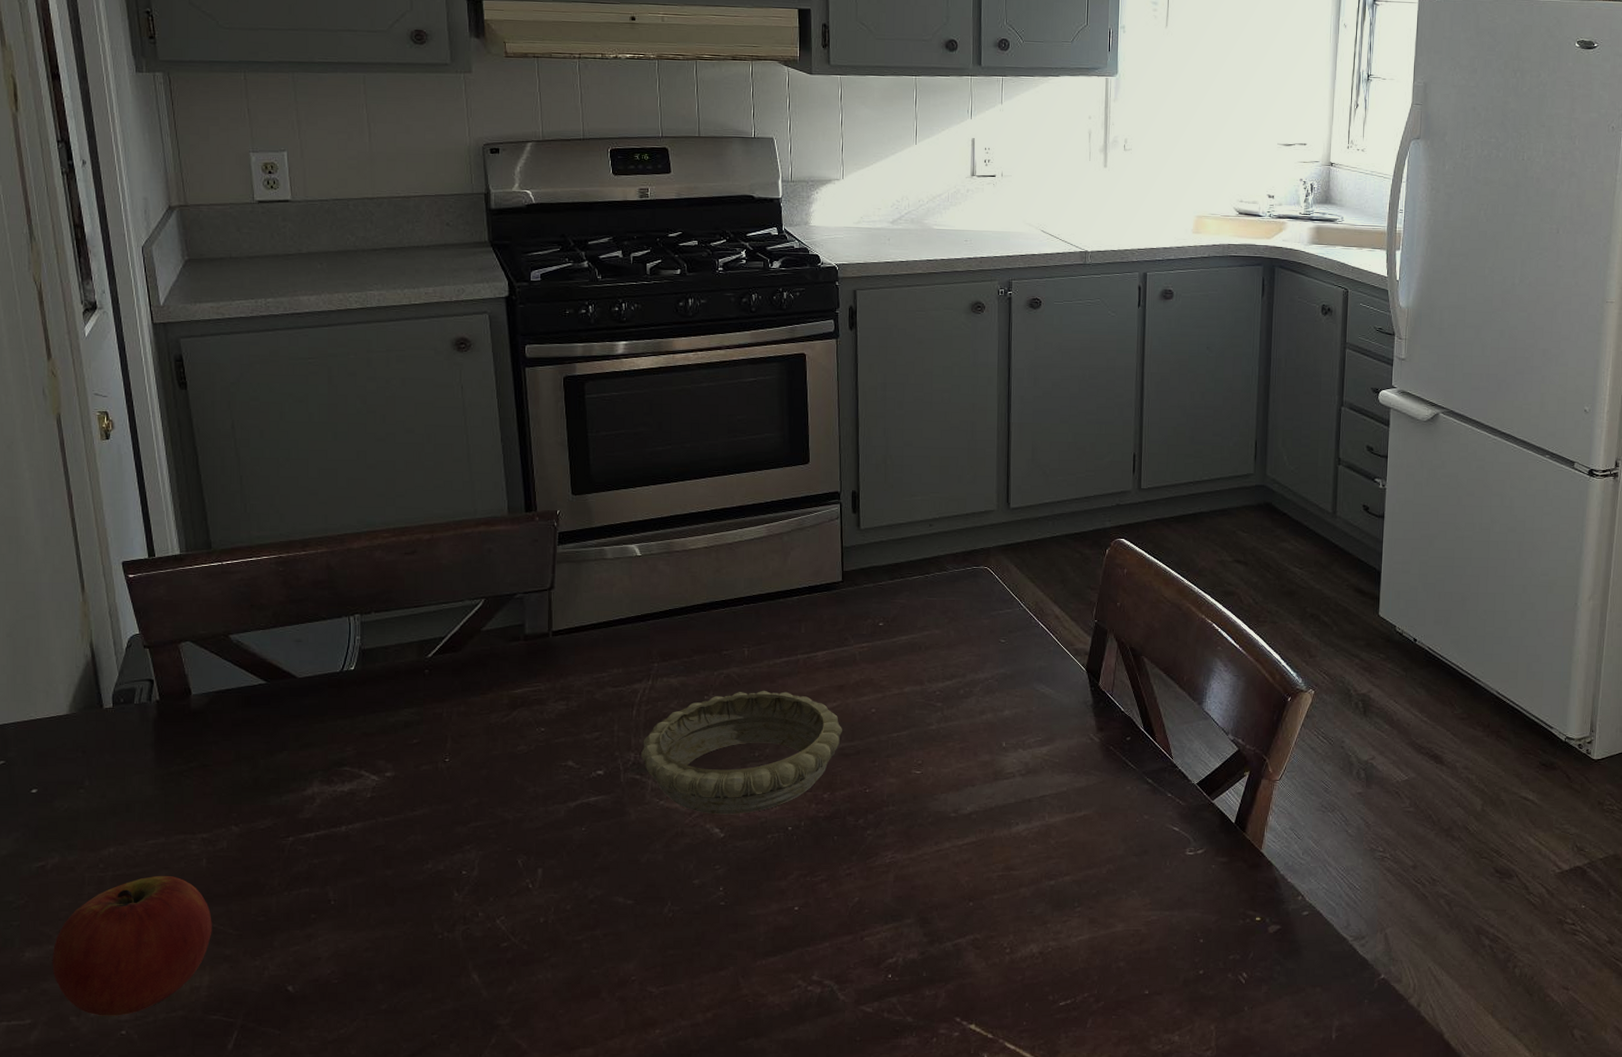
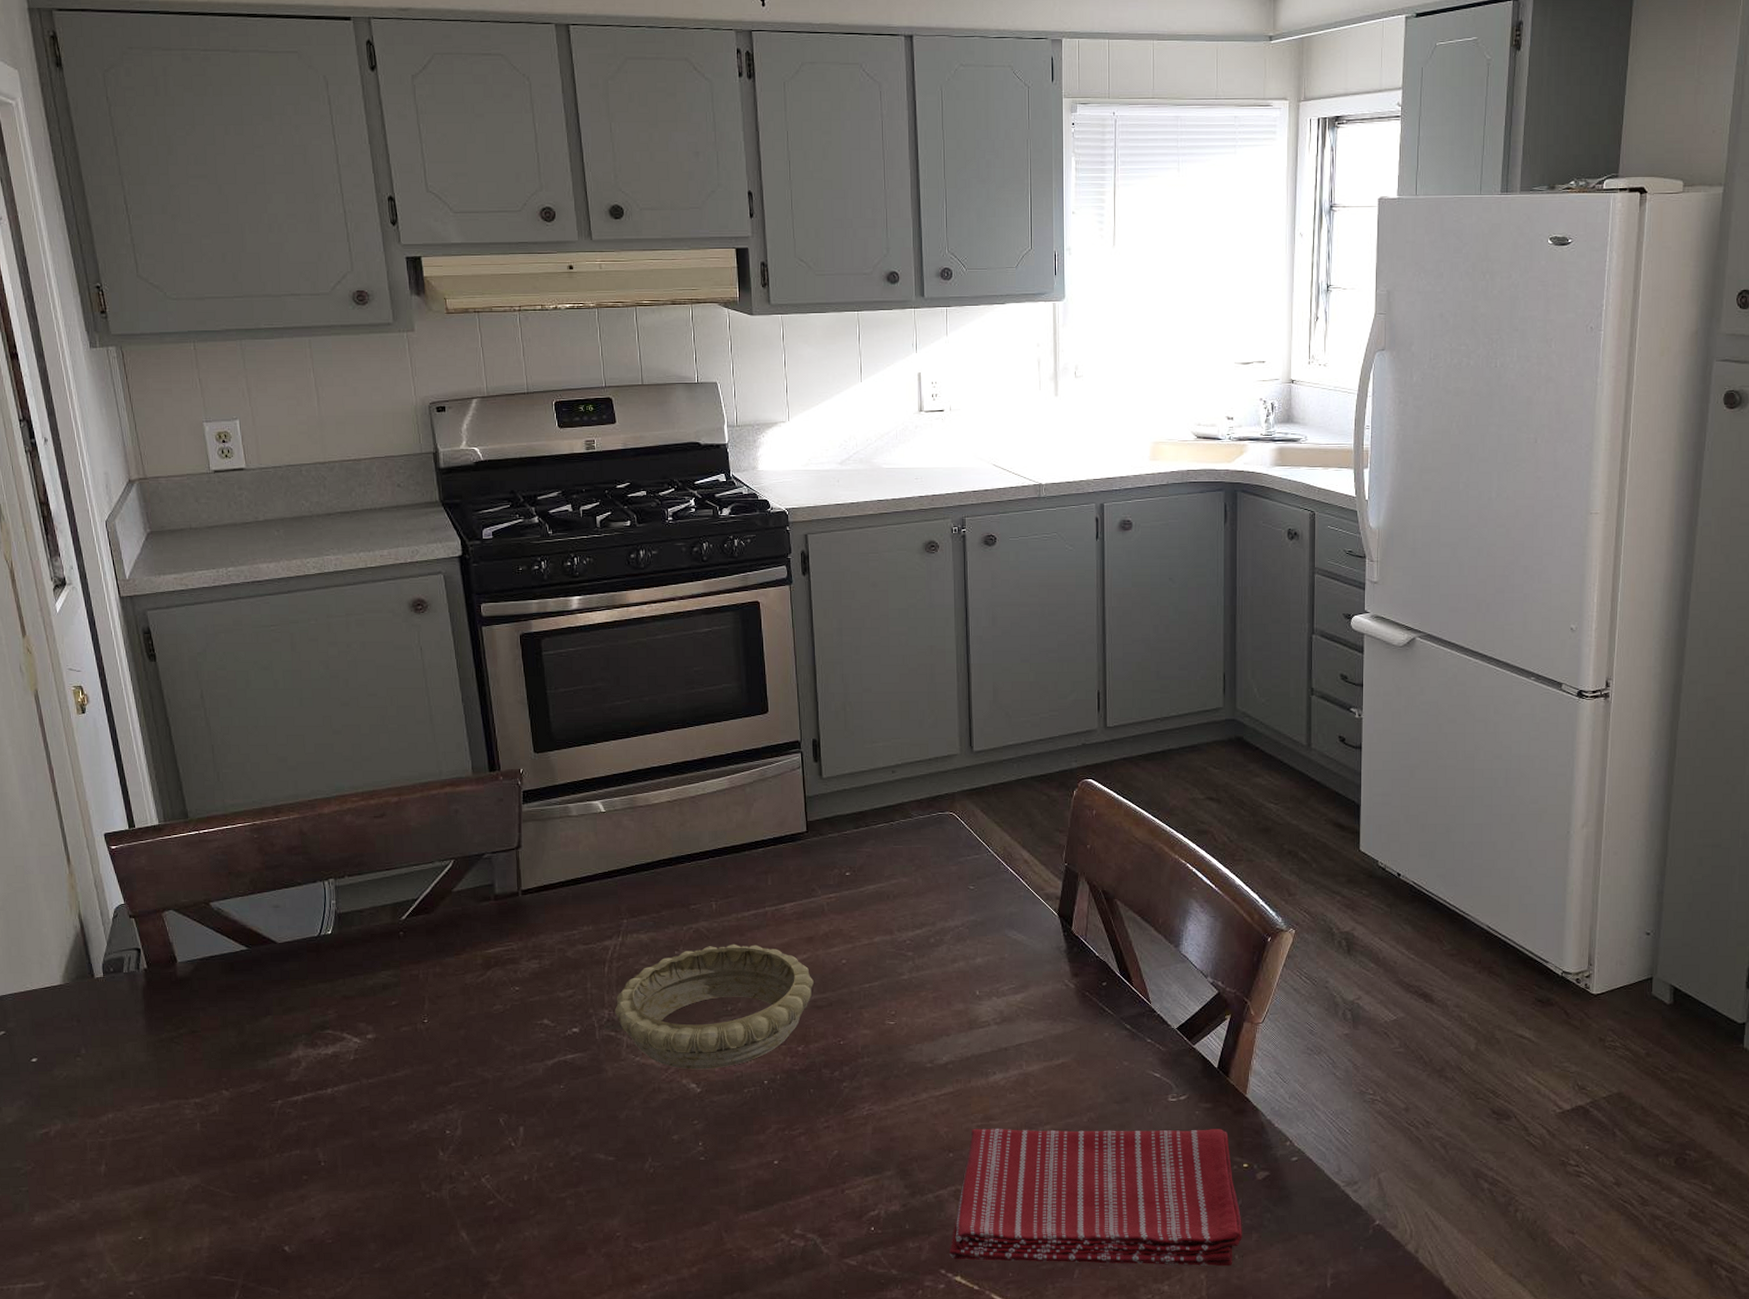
apple: present [52,875,212,1016] -> none [60,1140,210,1278]
dish towel: none [964,878,1253,1018] -> present [949,1128,1242,1267]

